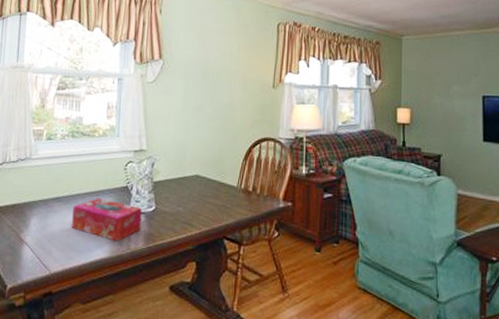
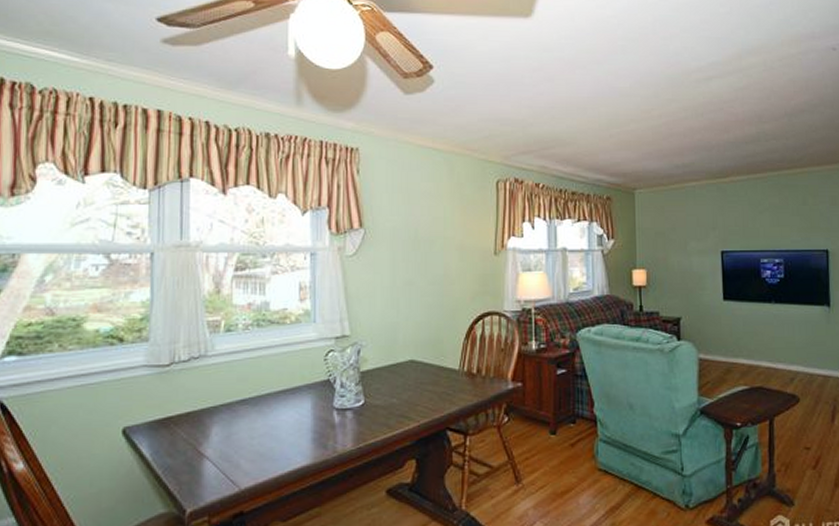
tissue box: present [72,198,143,241] -> none [263,396,349,445]

